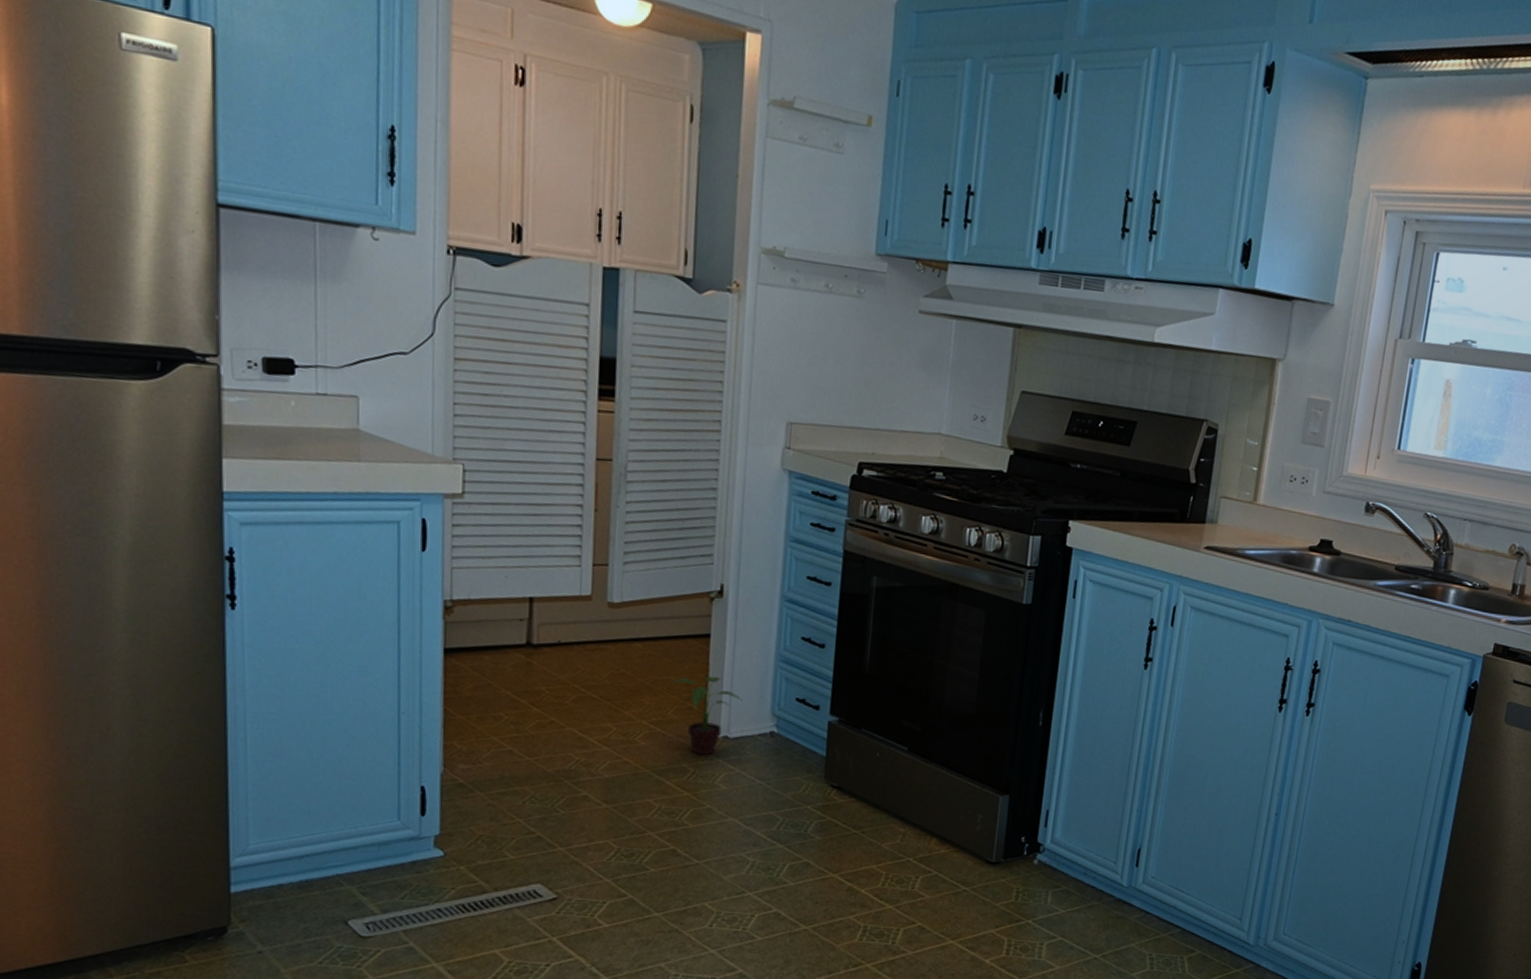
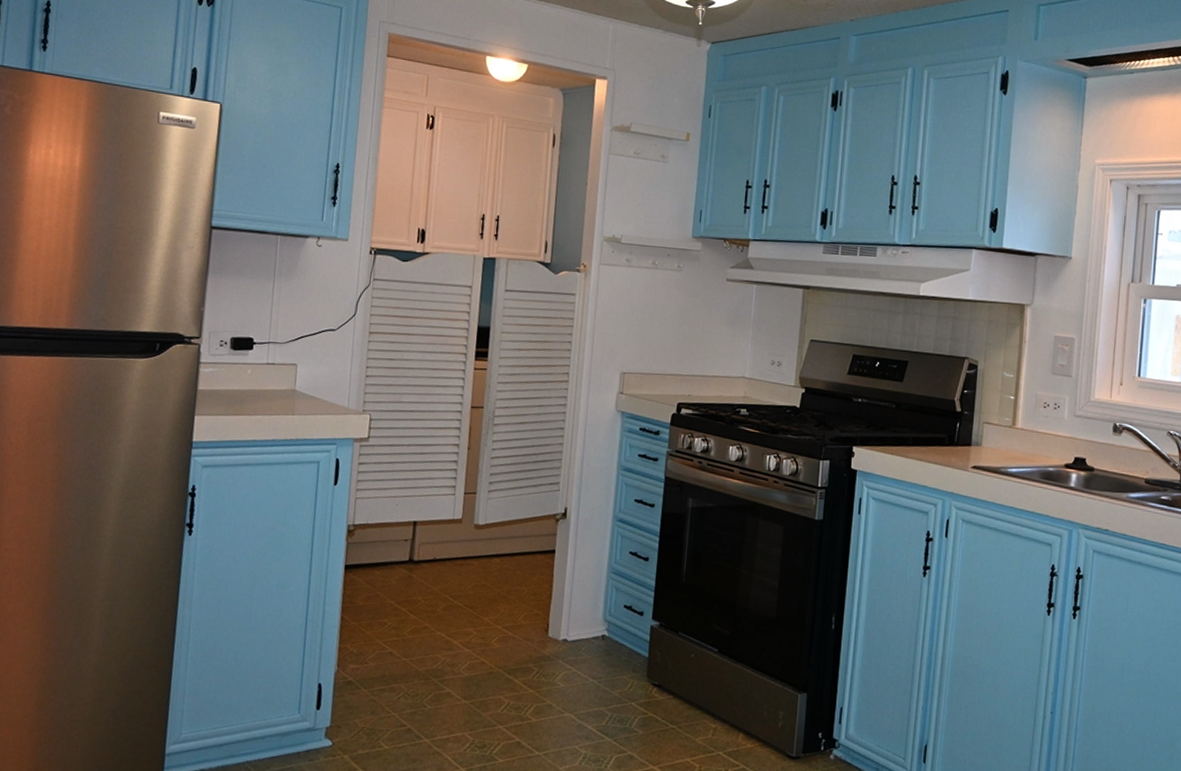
potted plant: present [666,675,744,755] -> none [518,586,581,656]

